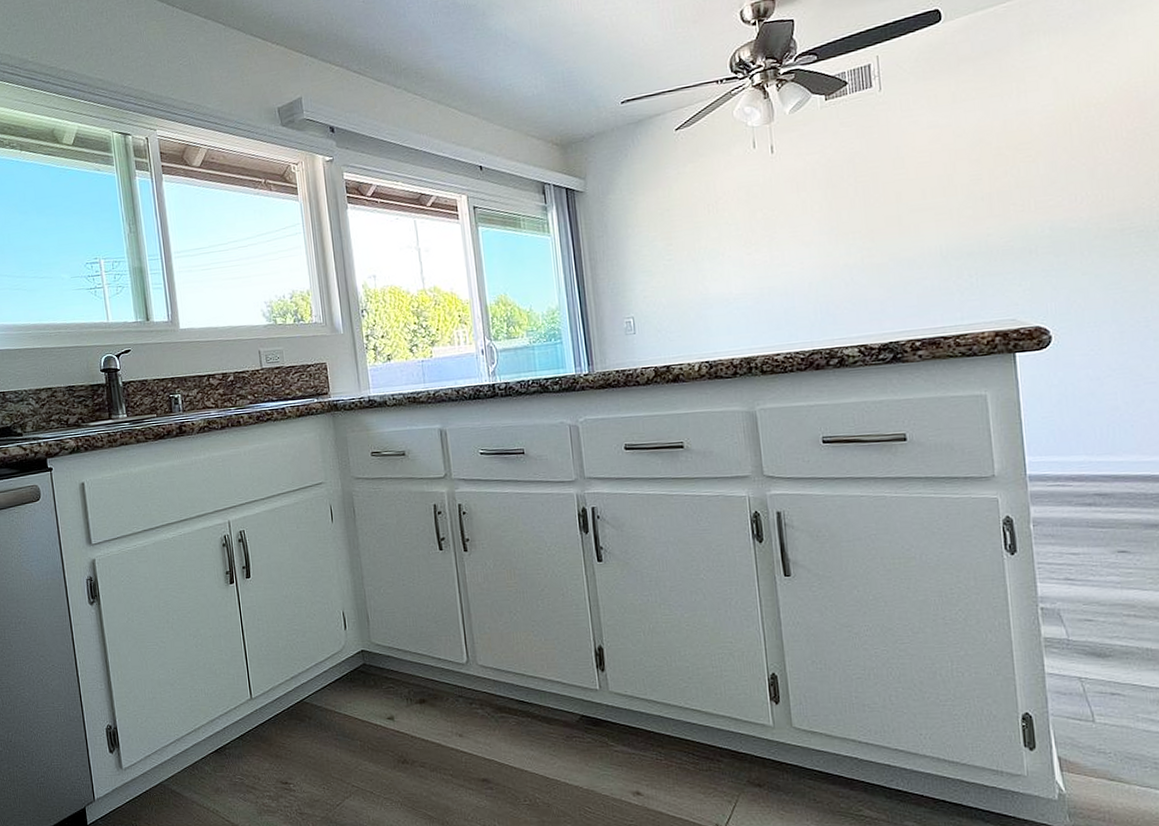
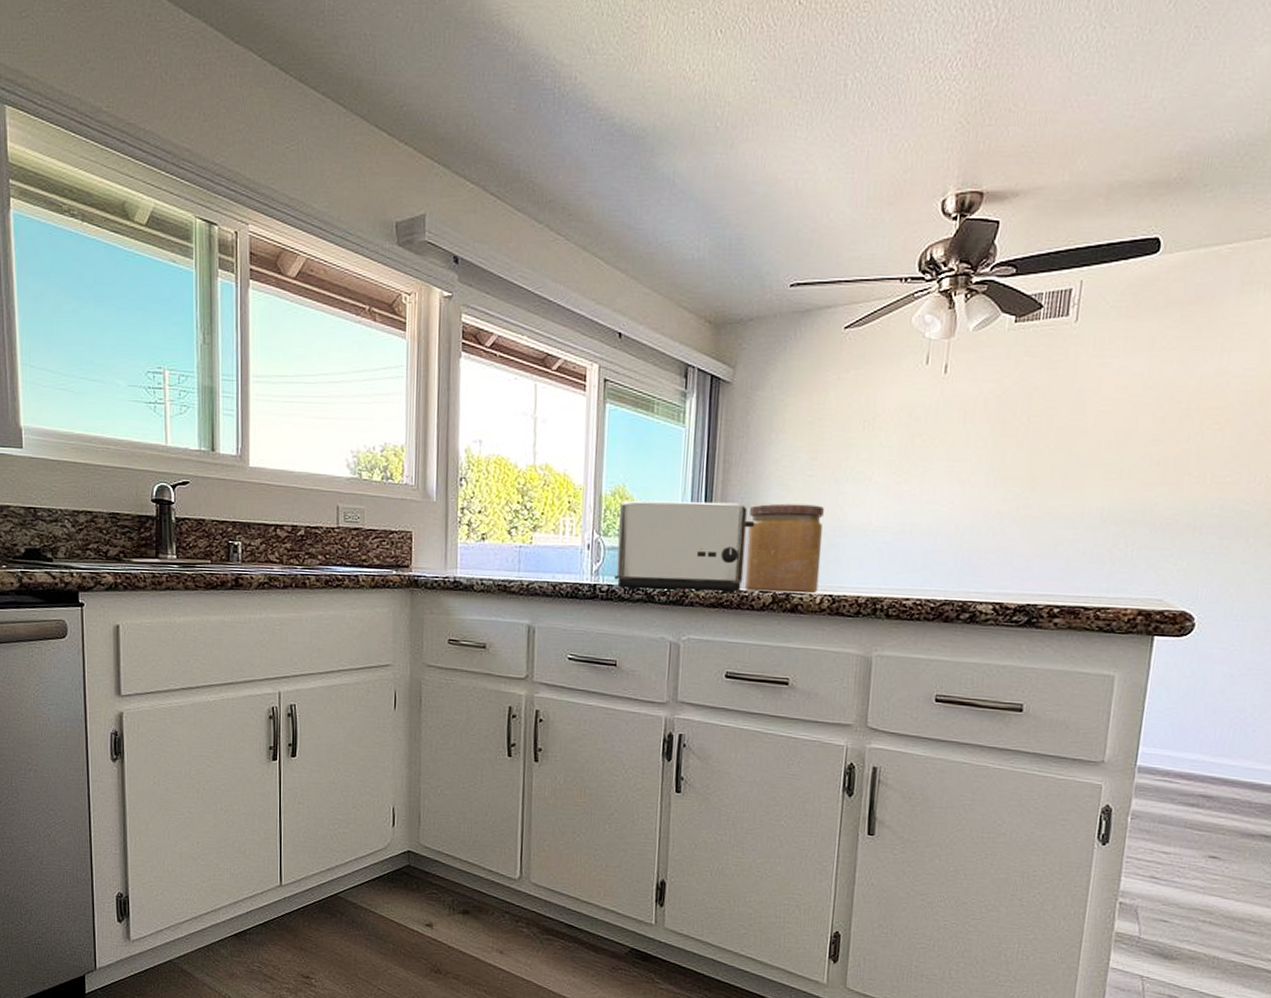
toaster: none [504,293,628,384] -> present [614,500,755,594]
jar: none [619,284,695,369] -> present [745,503,824,594]

